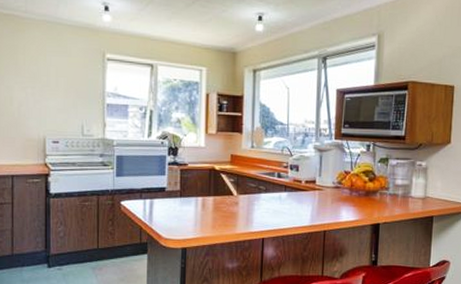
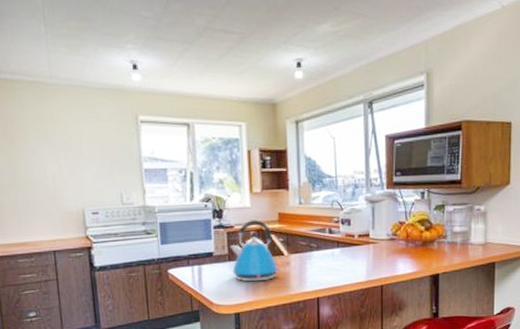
kettle: none [182,159,230,219] -> present [231,220,282,282]

